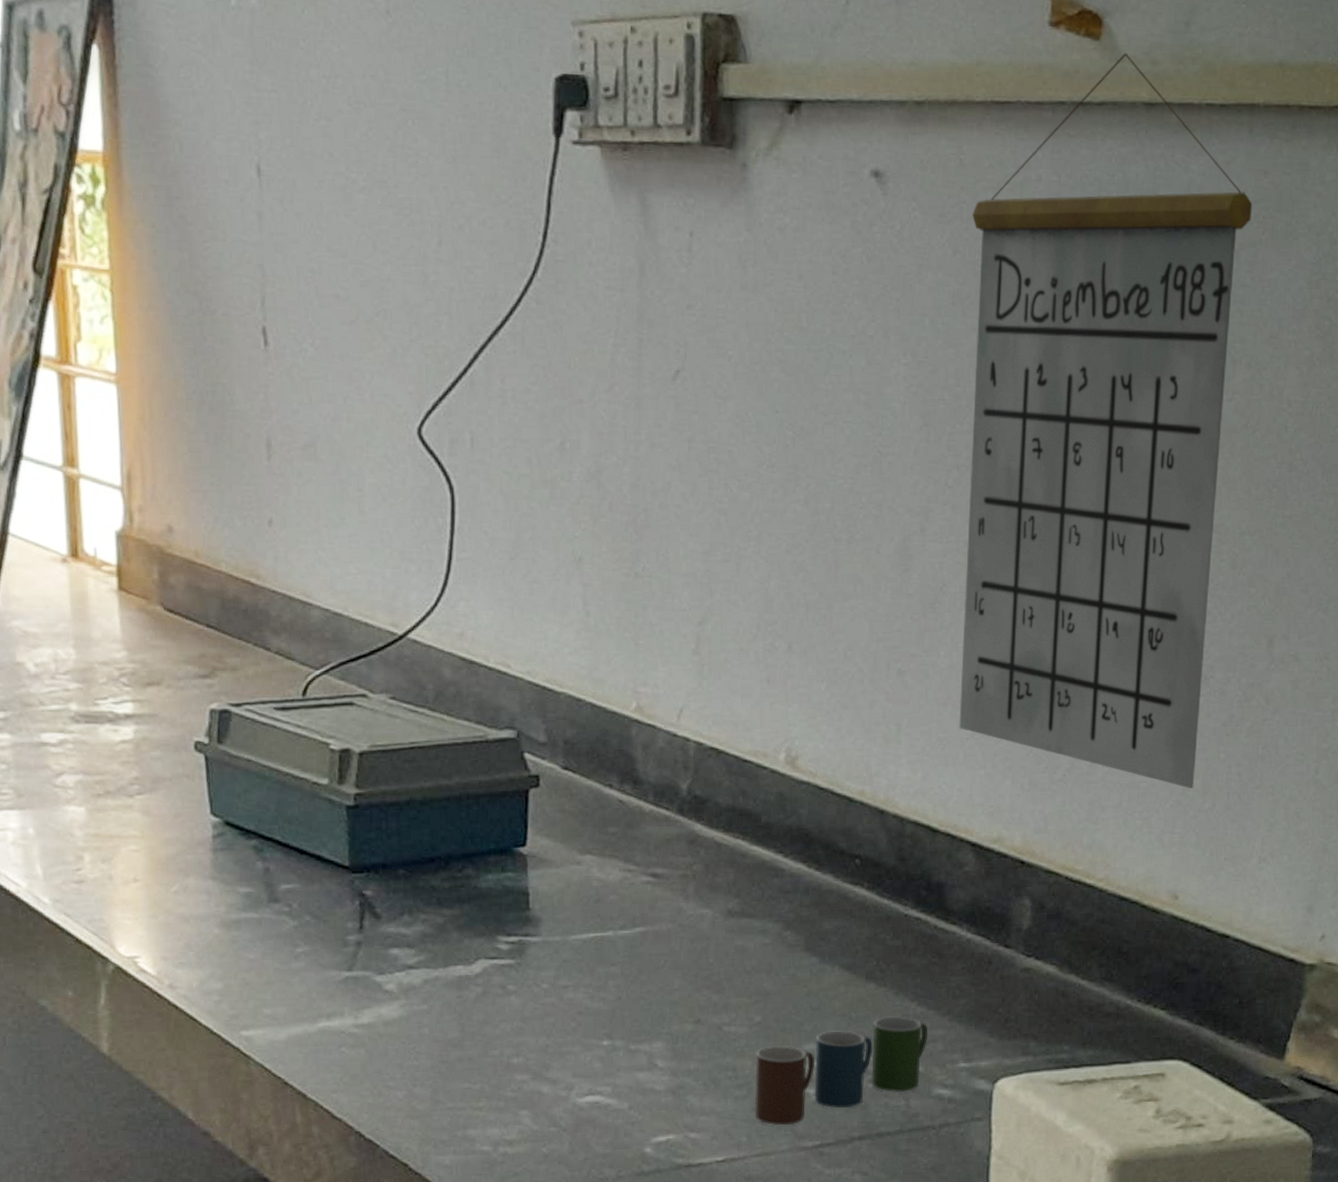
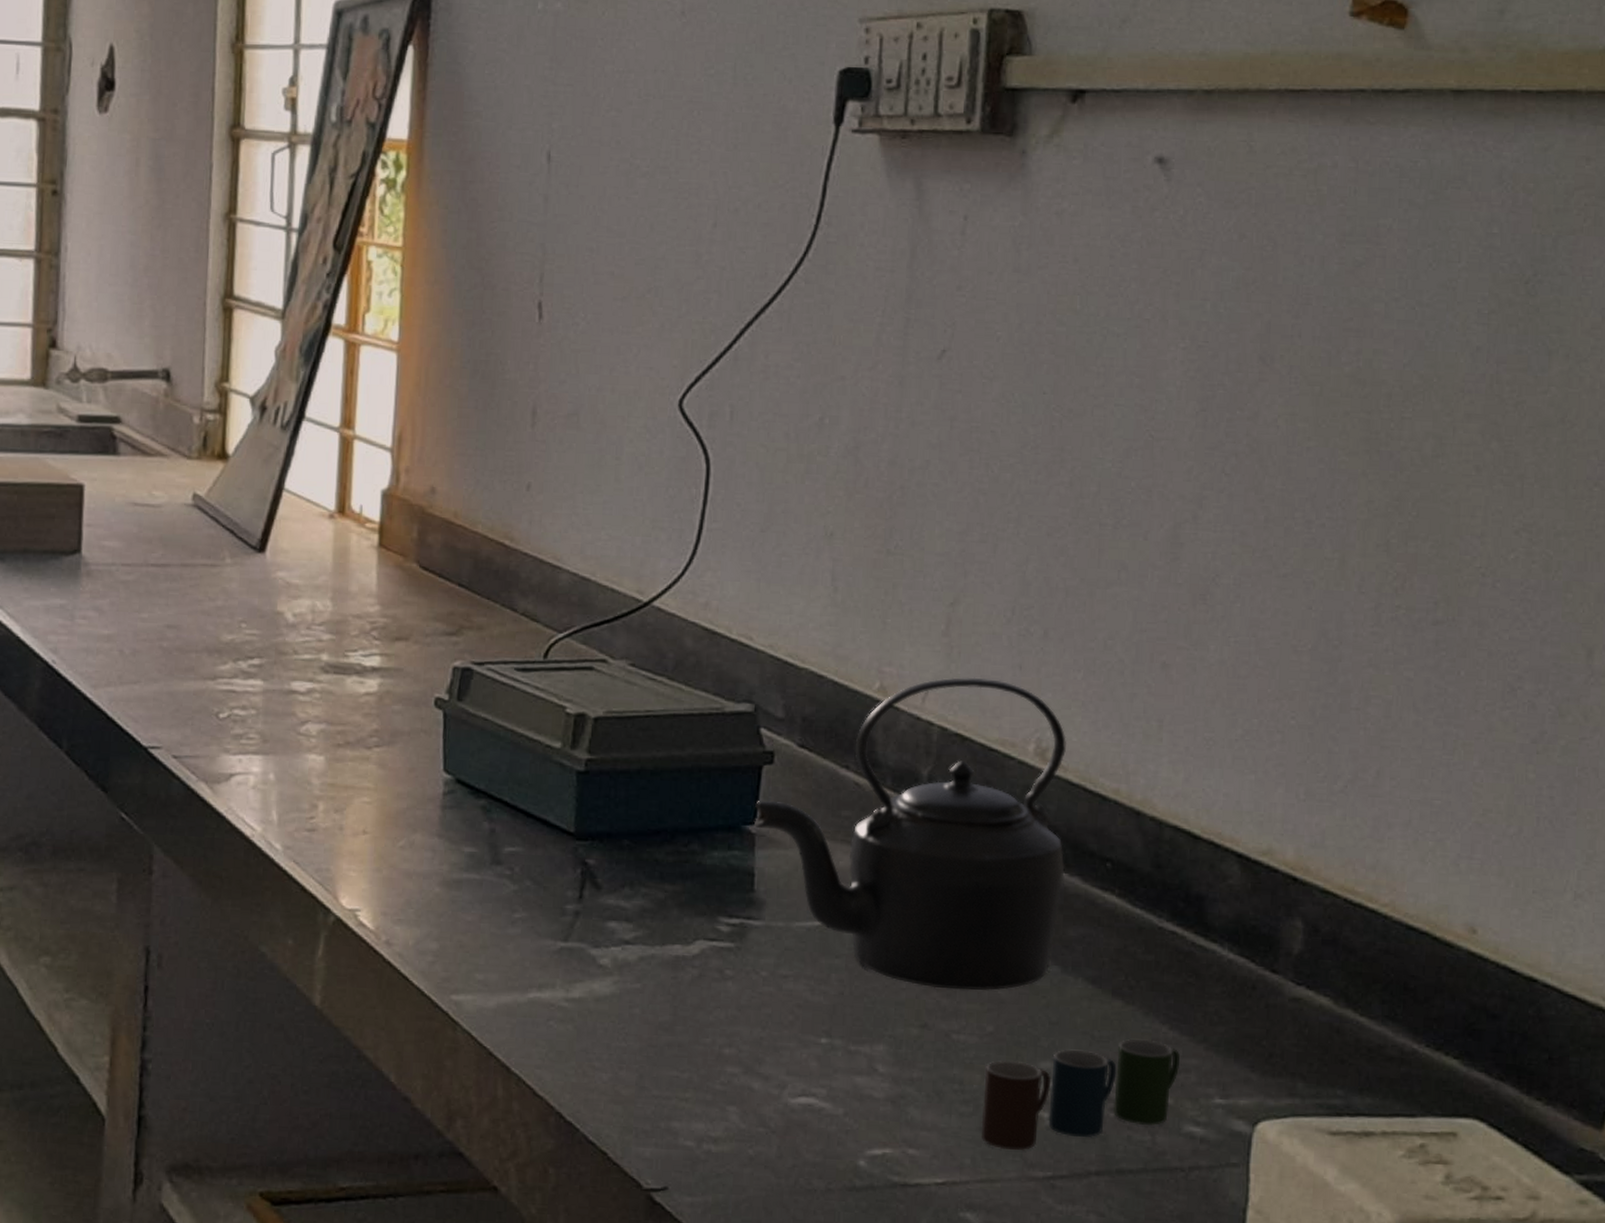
kettle: none [525,693,818,986] -> present [754,677,1066,991]
calendar: present [959,52,1253,789] -> none [1228,41,1573,810]

